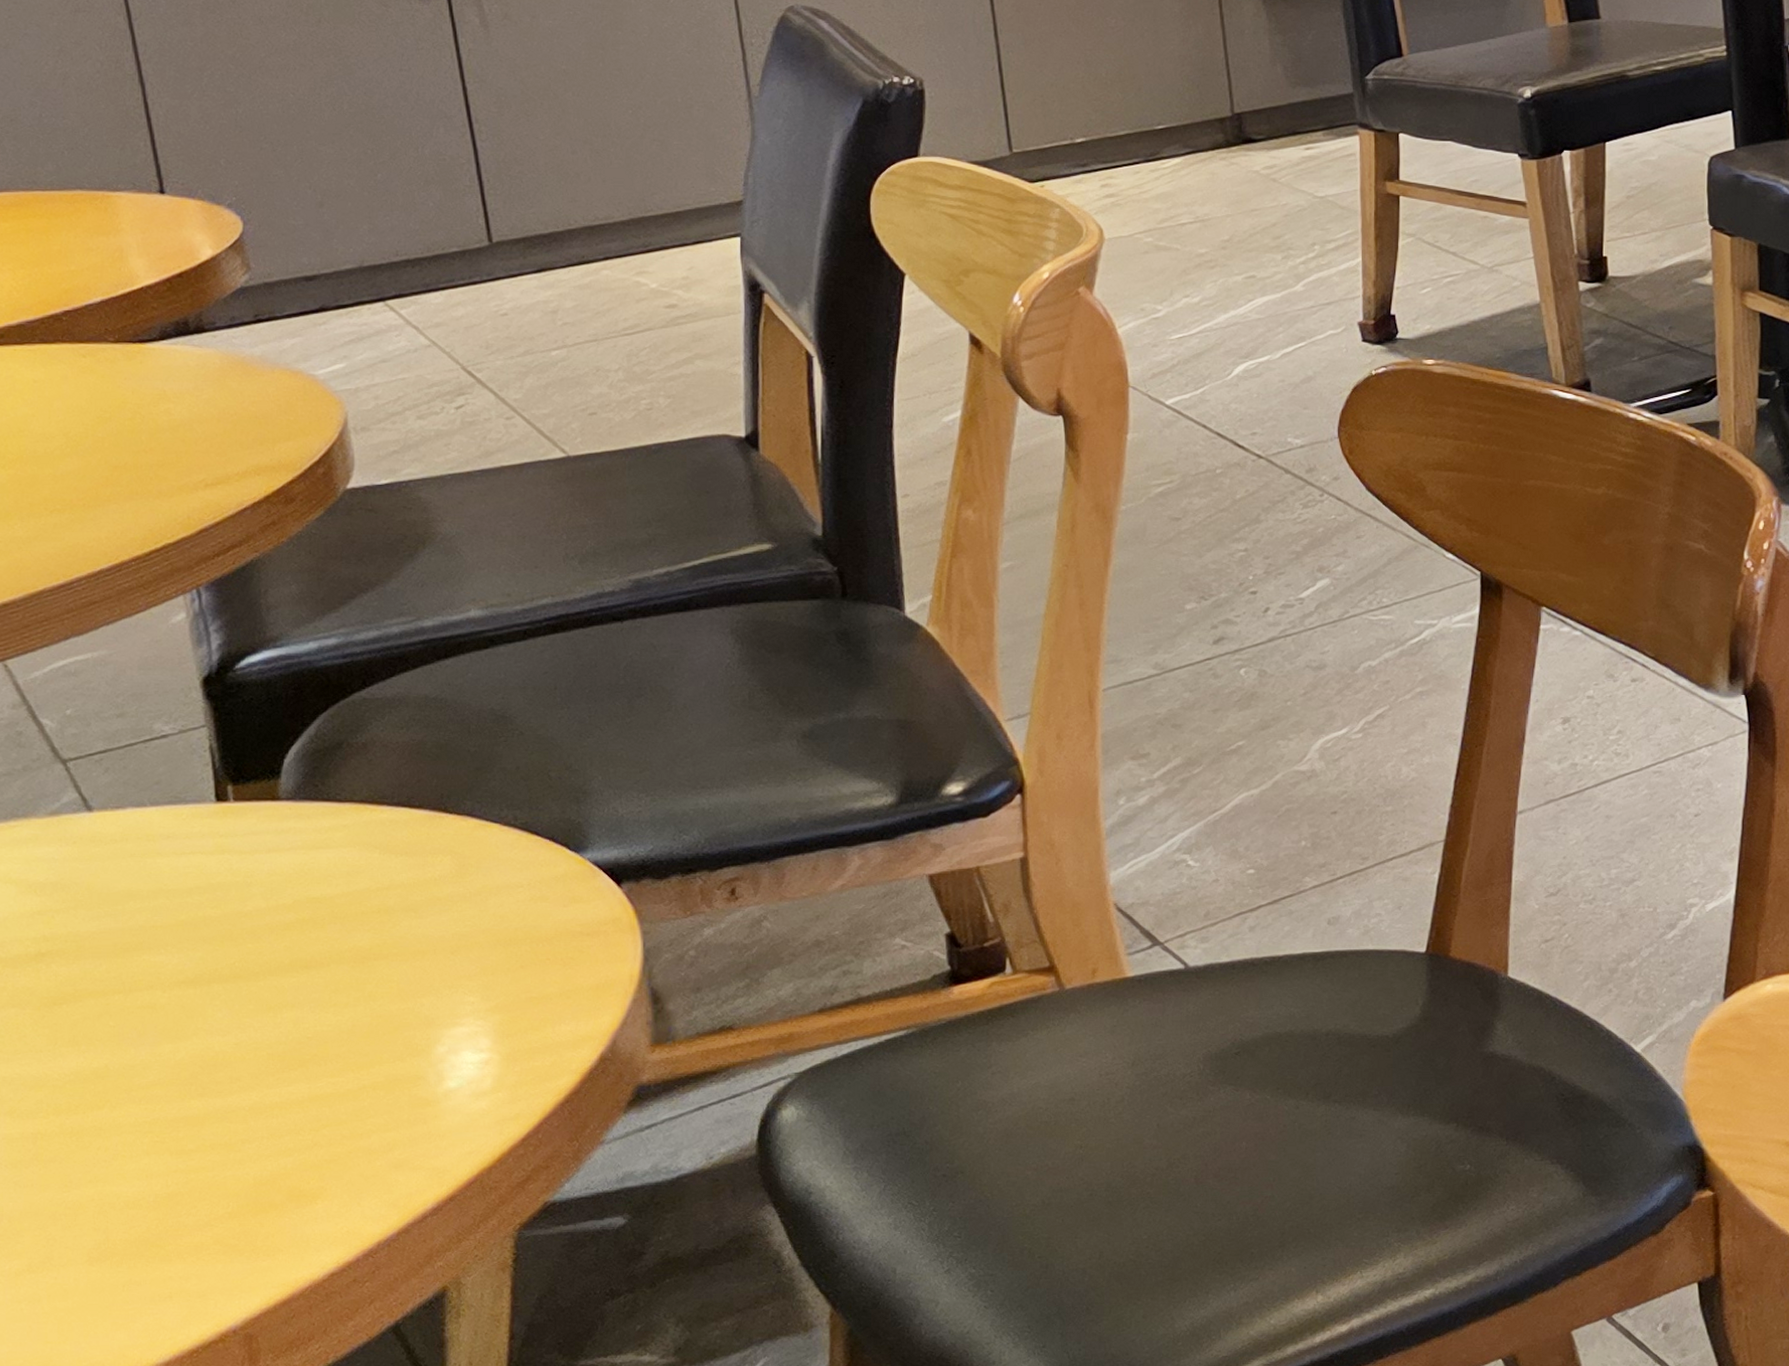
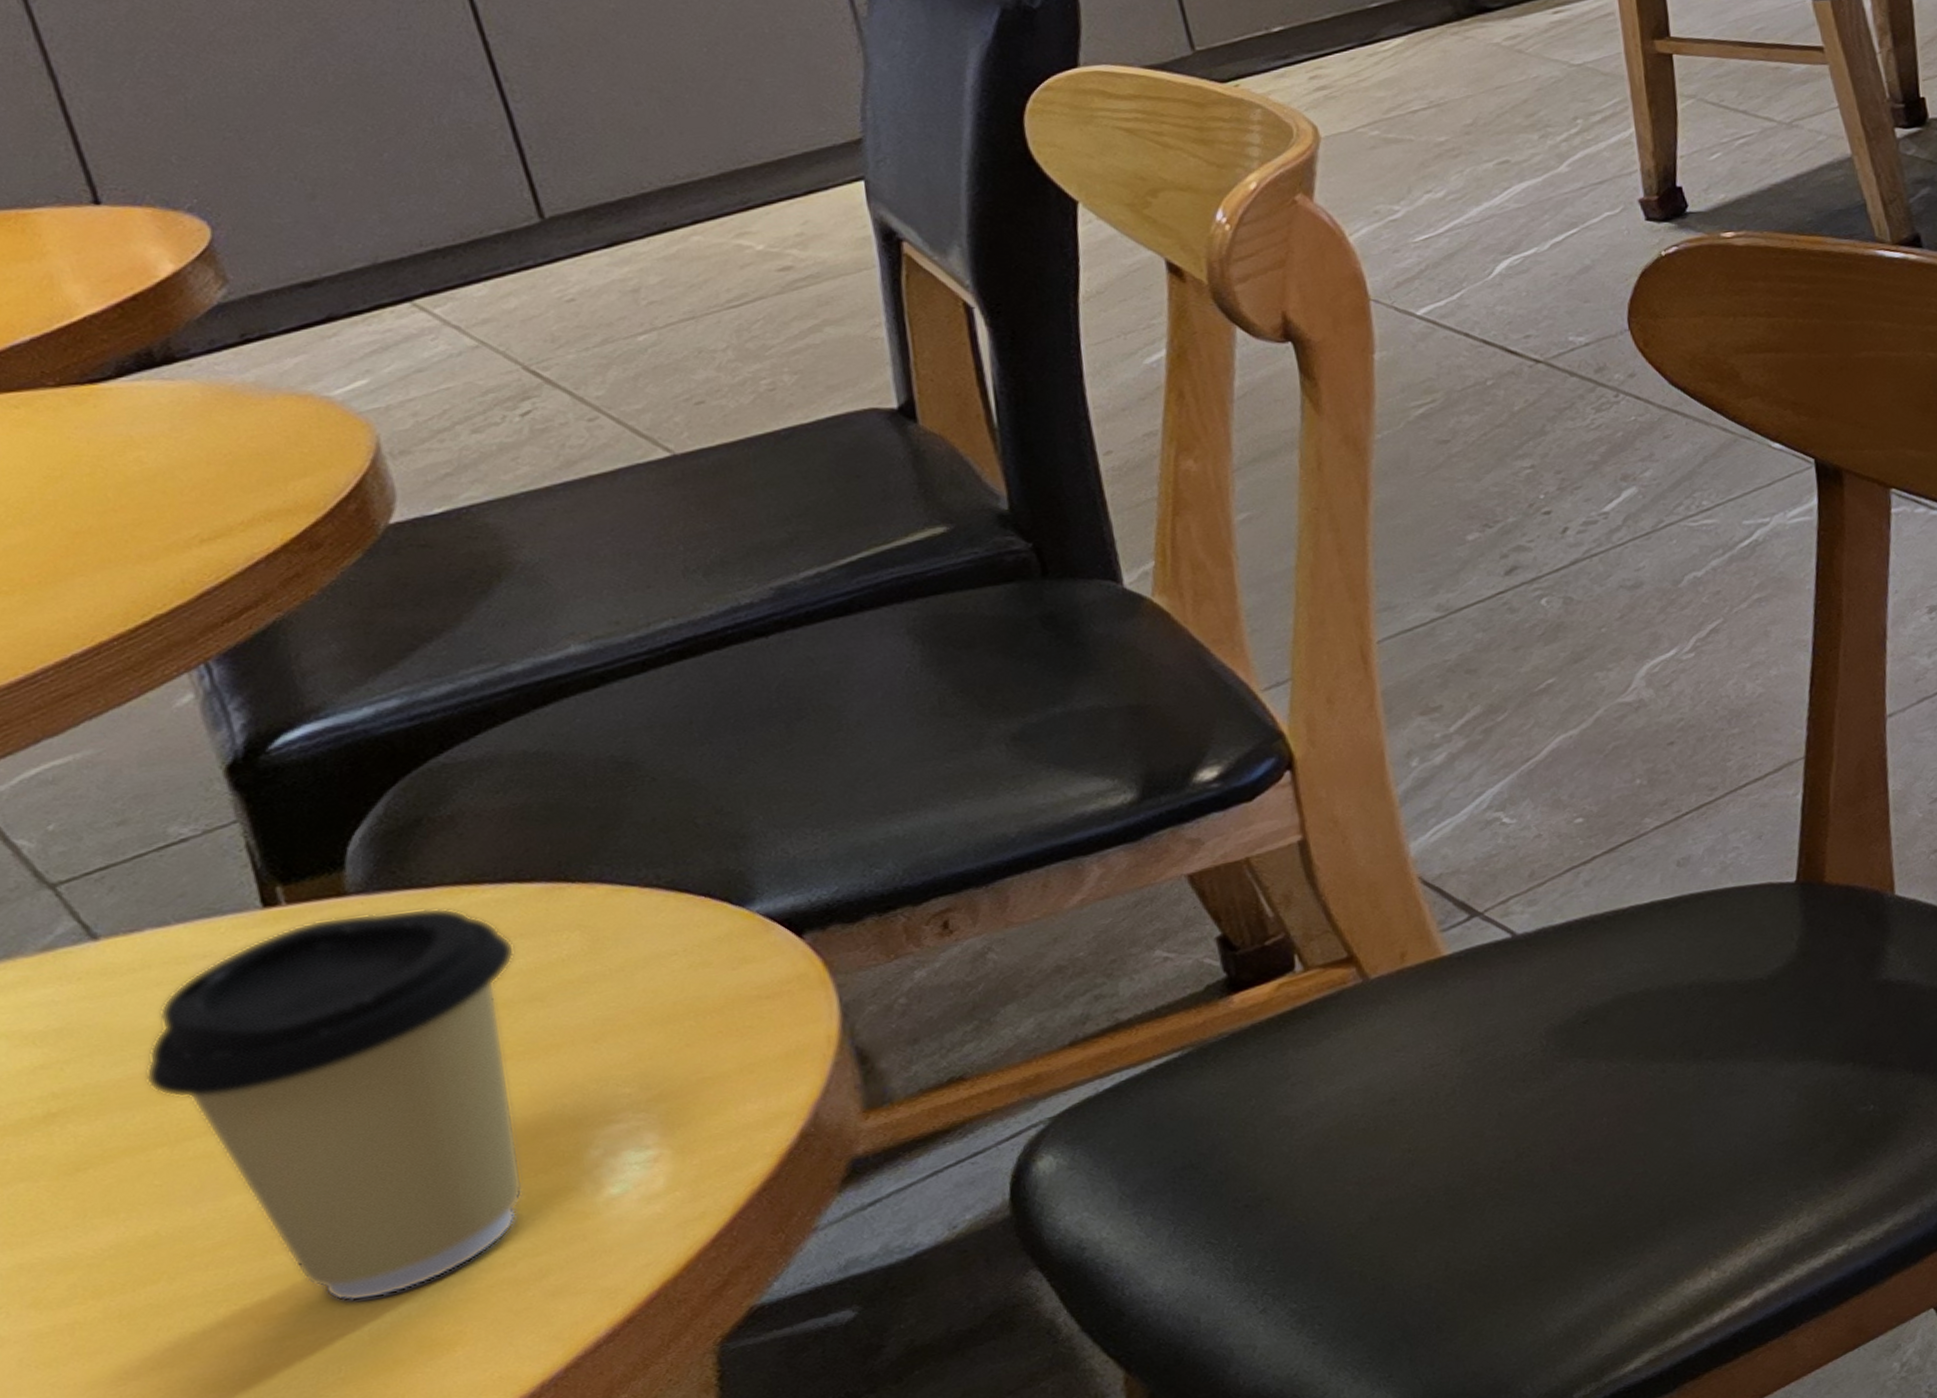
coffee cup: none [113,818,400,1149] -> present [145,907,524,1302]

